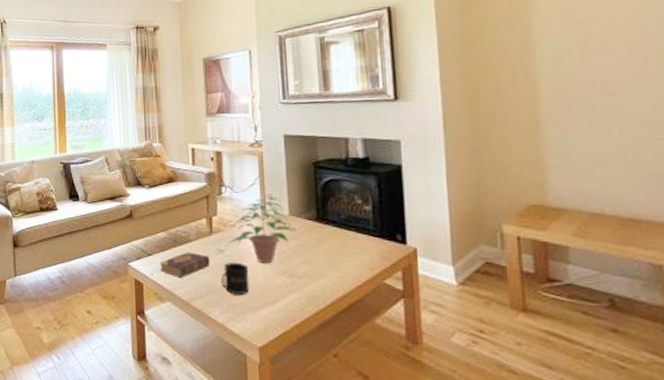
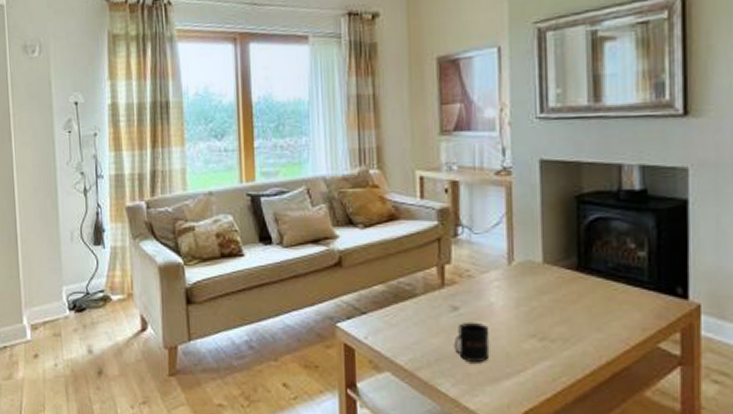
book: present [160,252,210,278] -> none [376,309,441,342]
potted plant: present [228,194,296,264] -> none [464,236,551,324]

